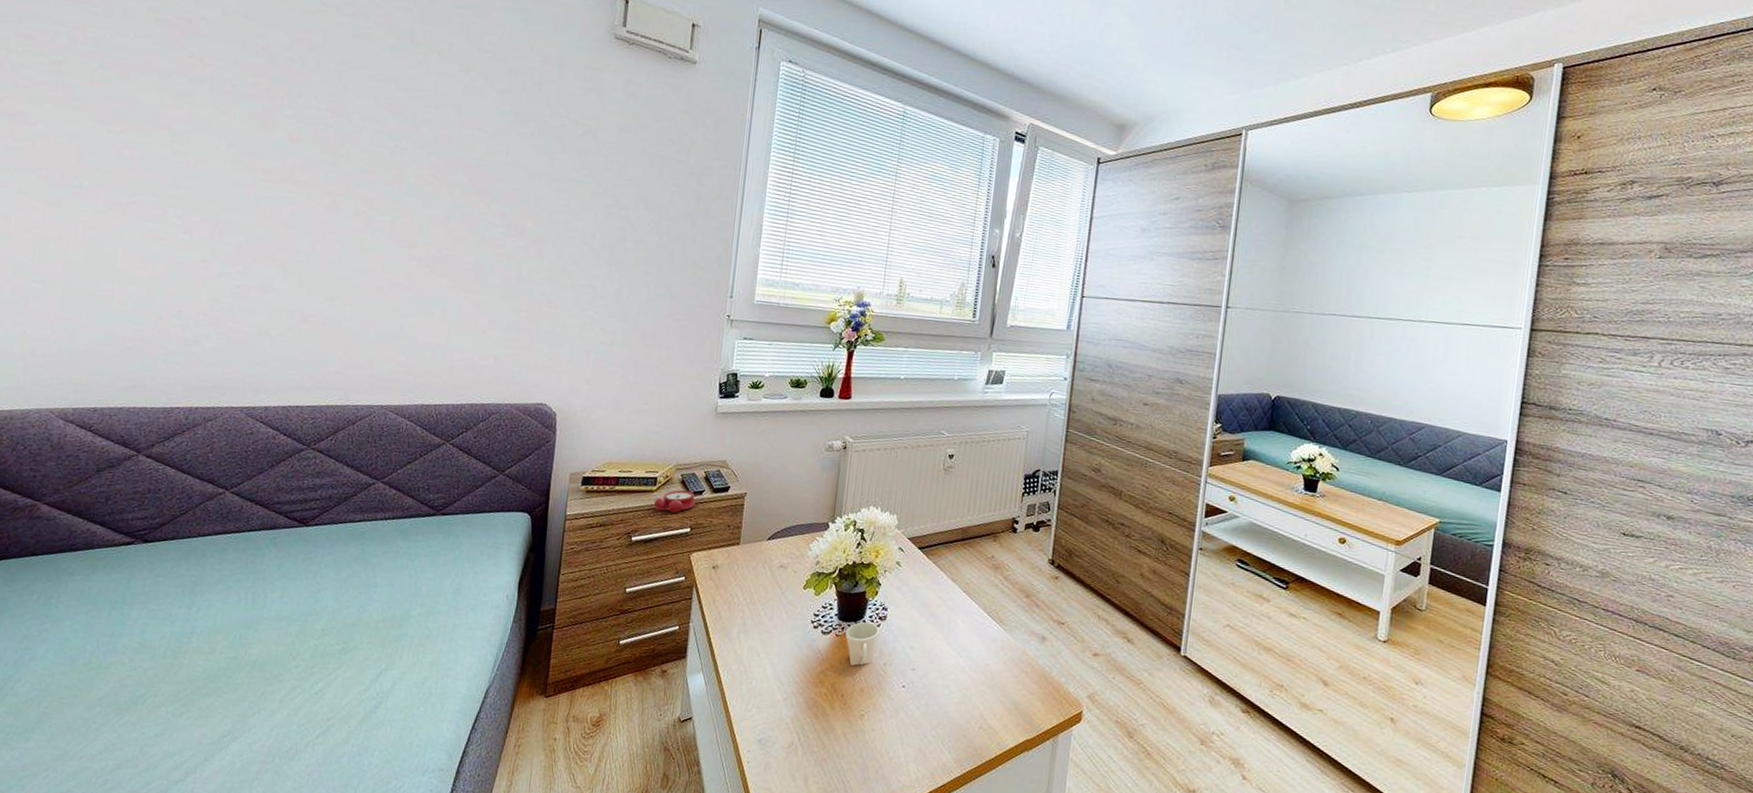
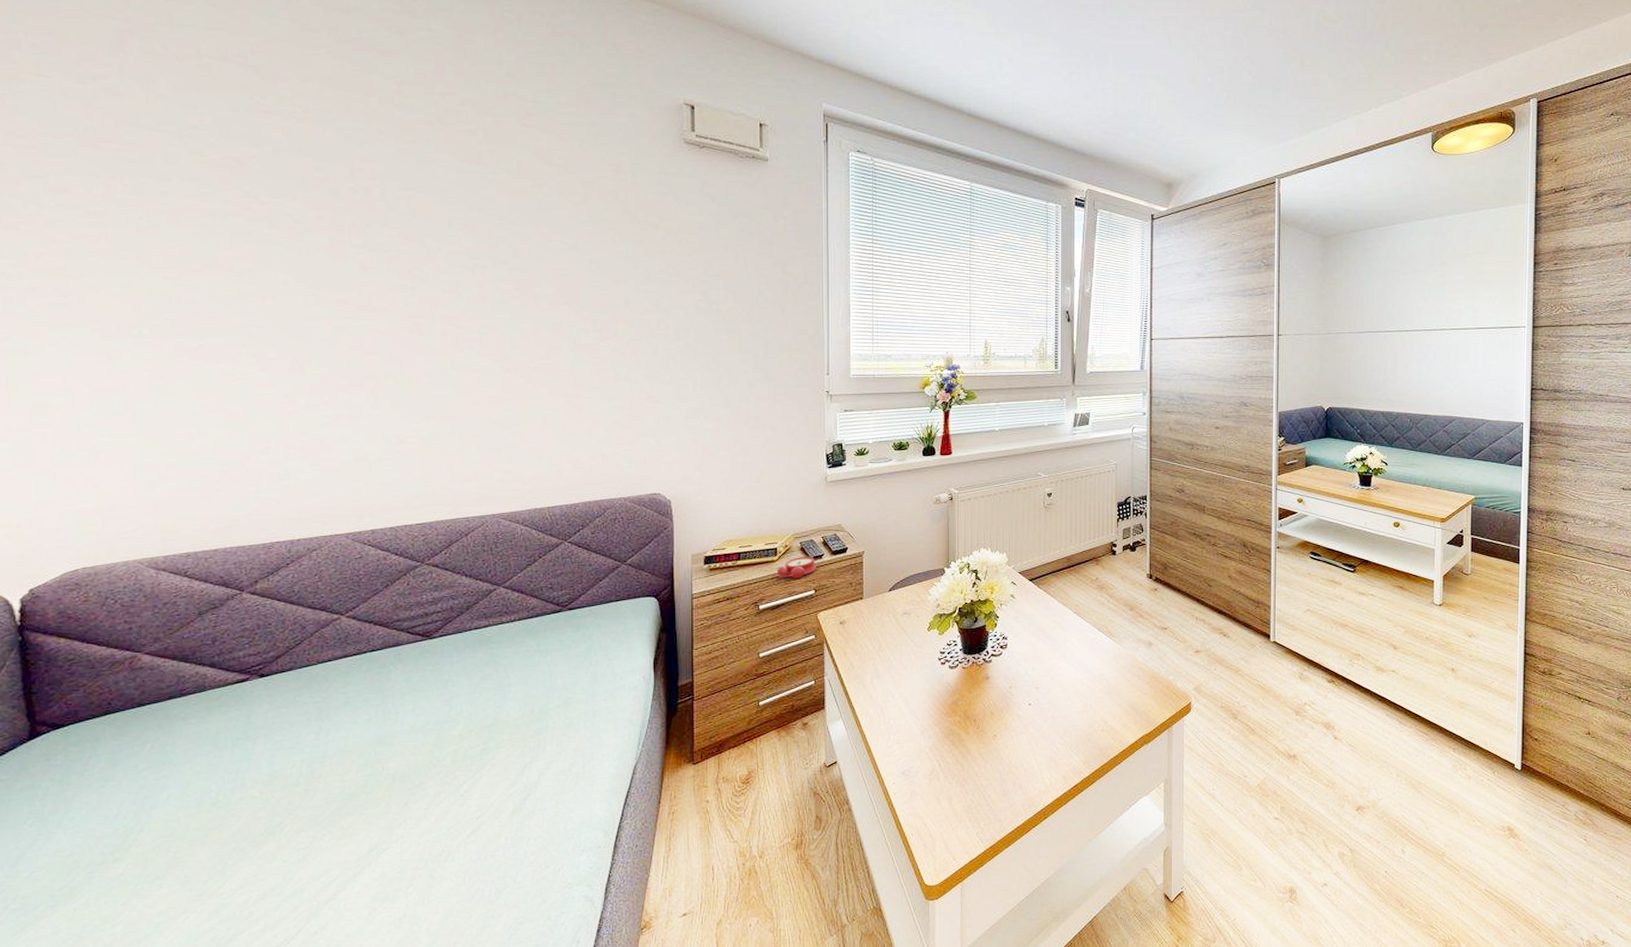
mug: present [844,621,880,666] -> none [971,652,1003,693]

